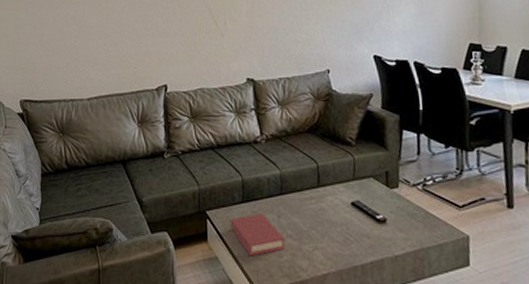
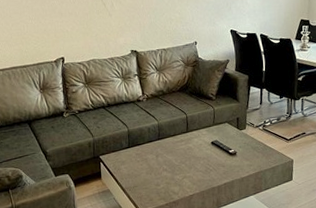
book: present [230,213,284,256] -> none [119,155,161,187]

